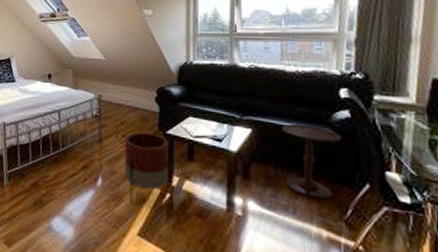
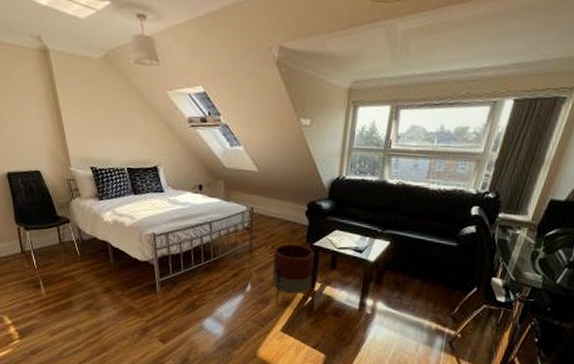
side table: present [282,123,342,200] -> none [410,237,465,300]

